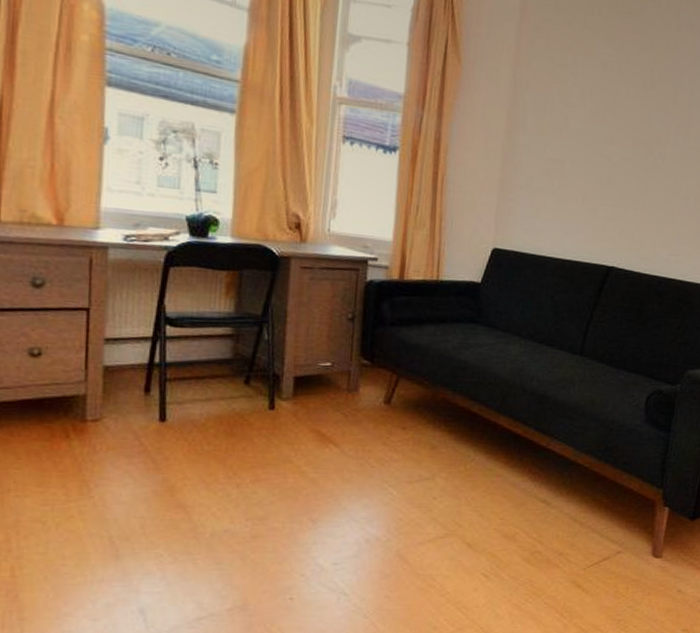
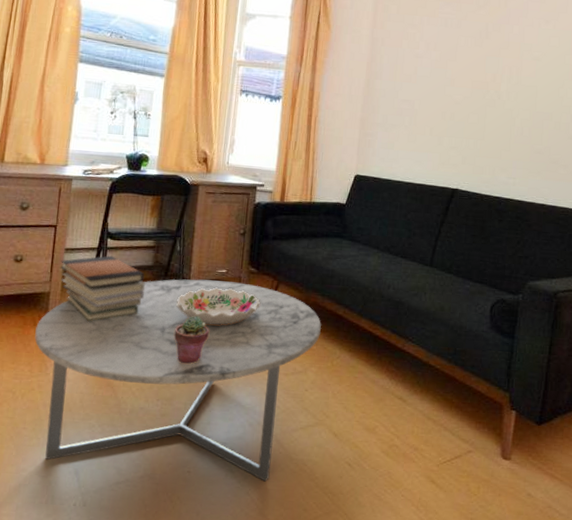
coffee table: none [69,374,453,602] -> present [34,279,322,482]
book stack: none [99,346,222,431] -> present [60,255,145,322]
potted succulent: none [265,418,311,476] -> present [174,315,209,364]
decorative bowl: none [266,384,377,429] -> present [176,287,261,325]

